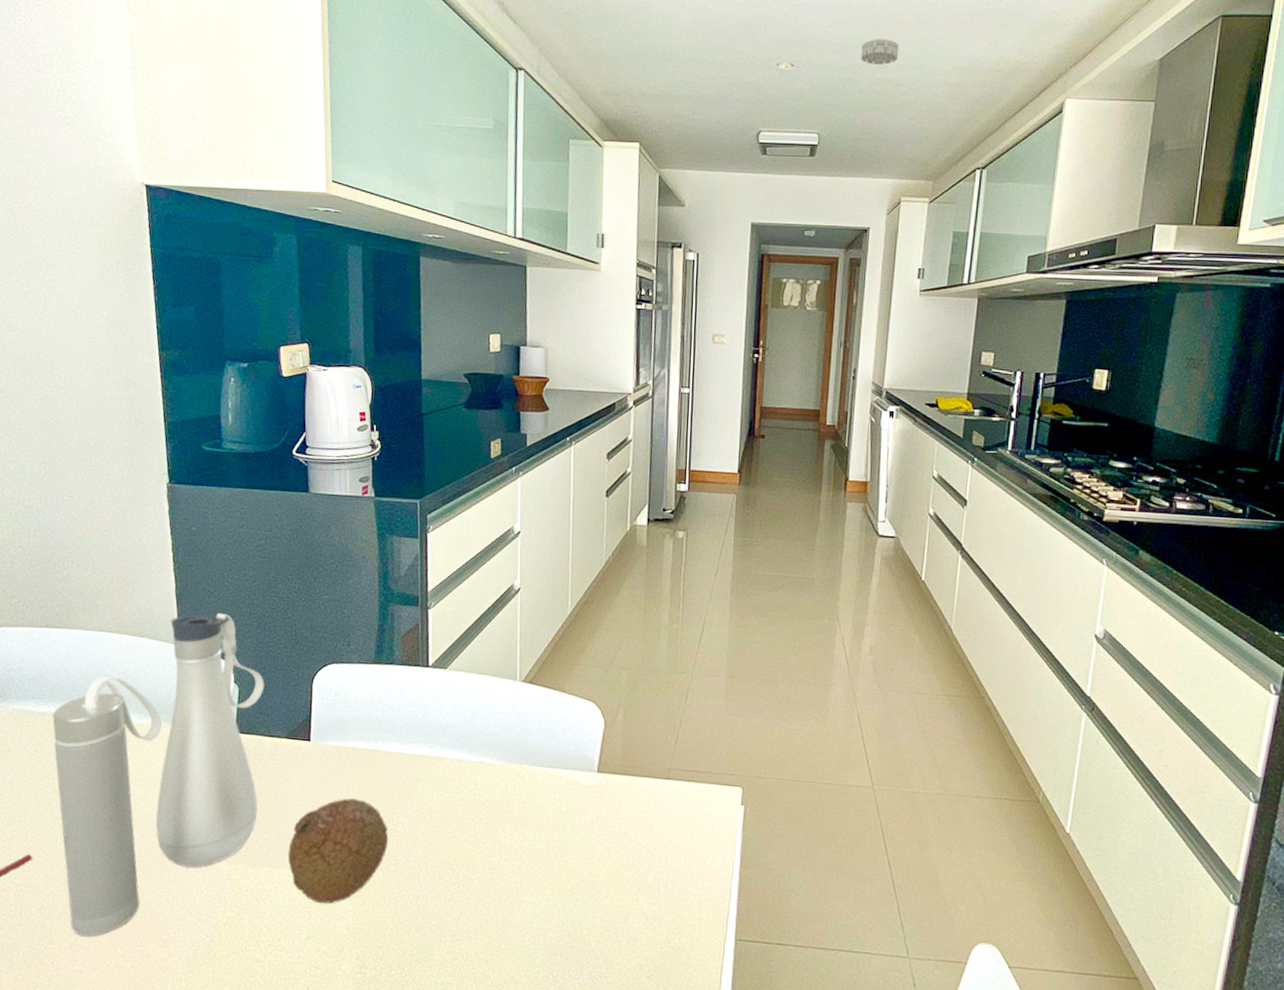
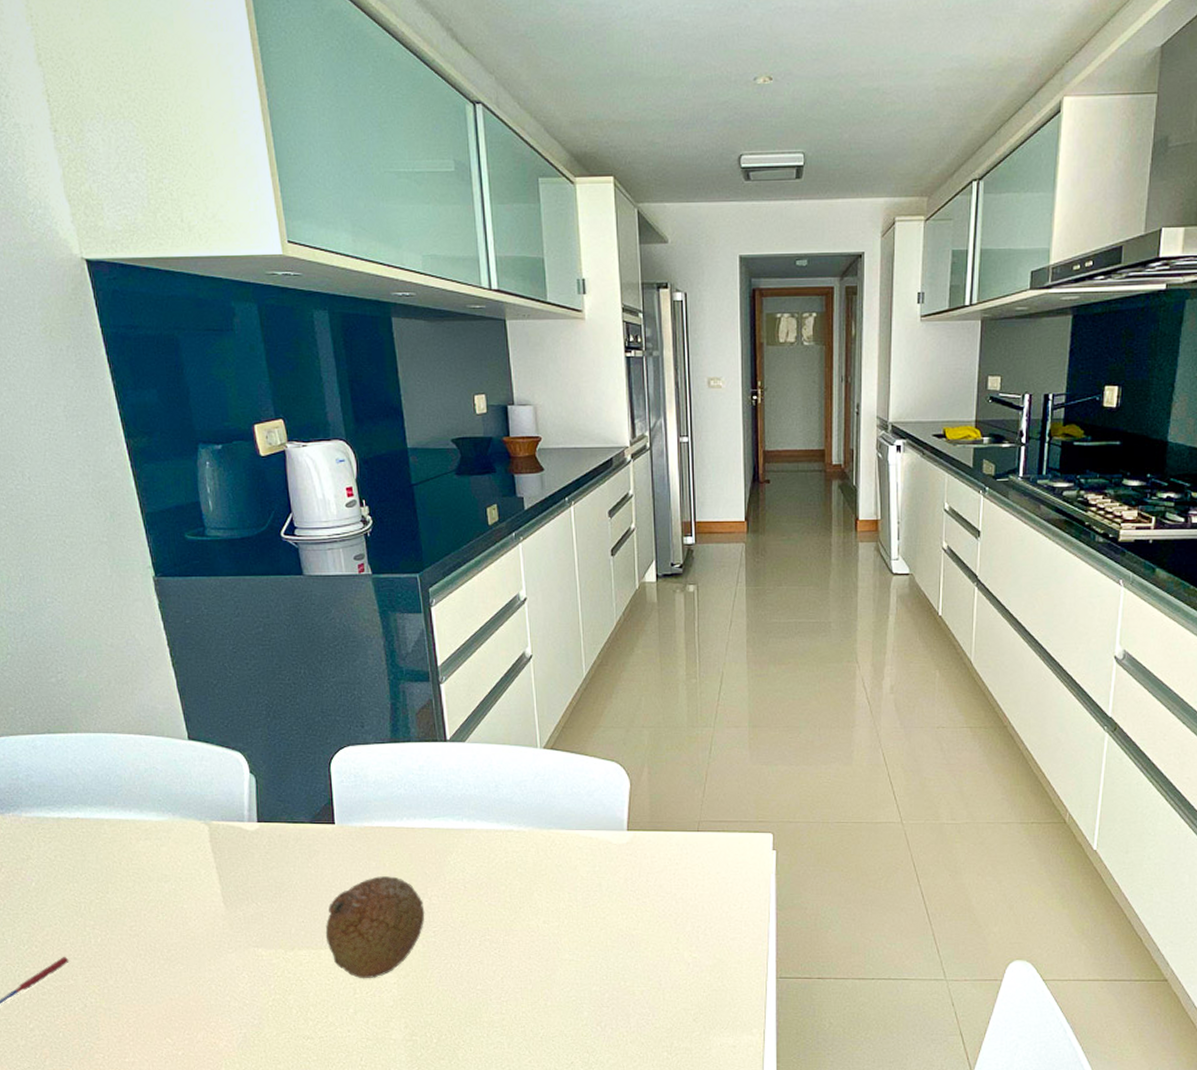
water bottle: present [52,612,265,937] -> none [68,704,290,1030]
smoke detector: present [861,39,899,65] -> none [843,42,884,72]

